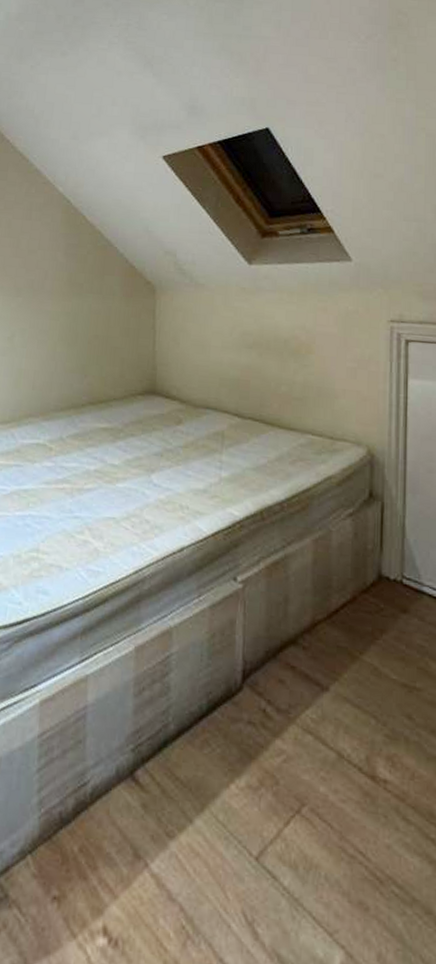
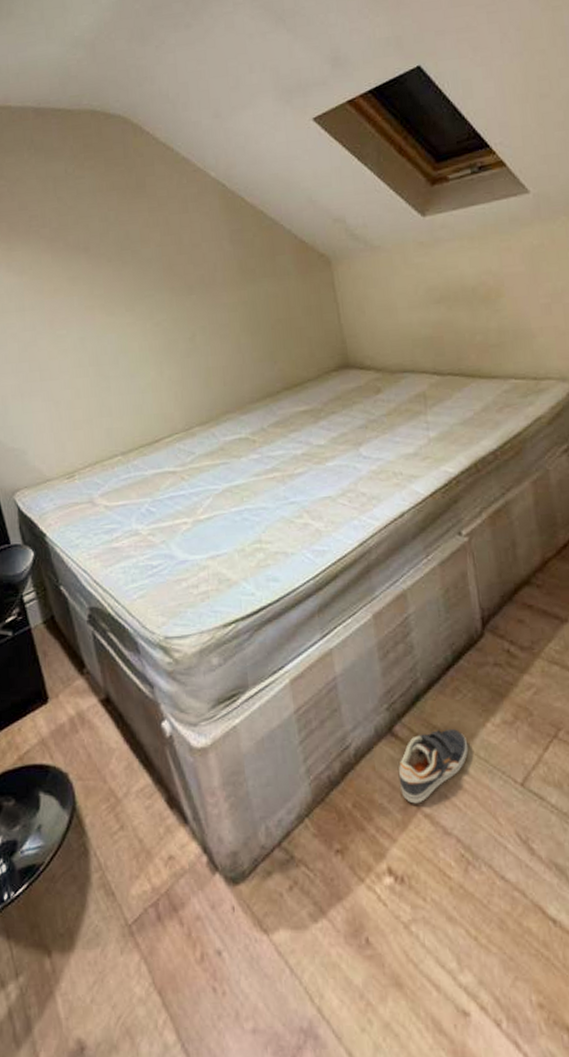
sneaker: none [131,783,208,860] -> present [398,729,469,804]

